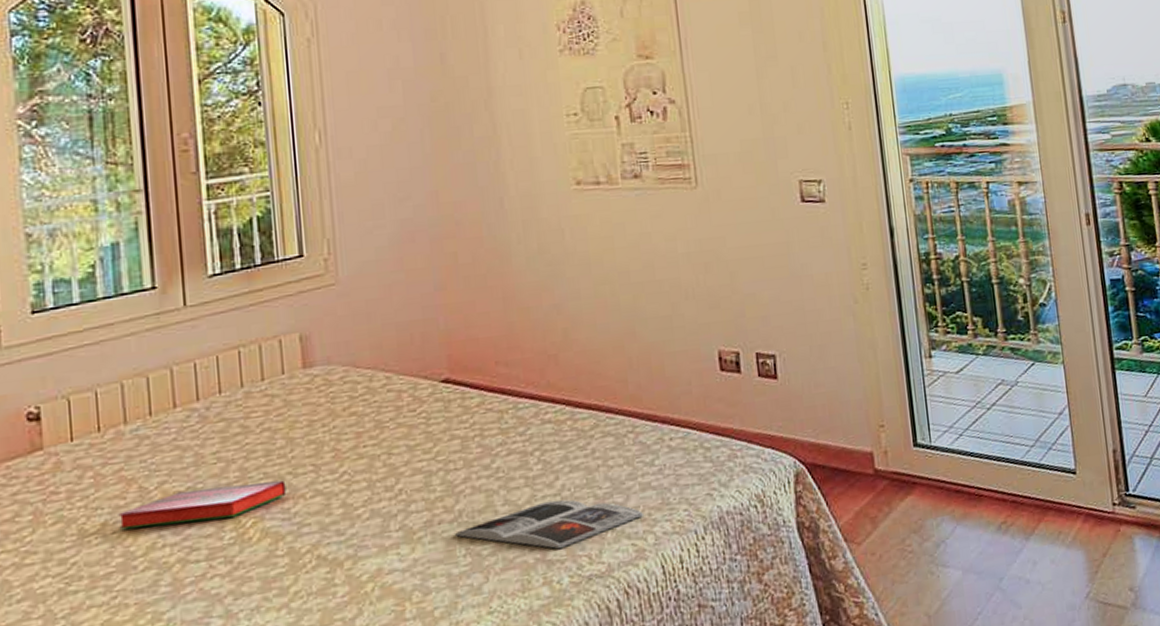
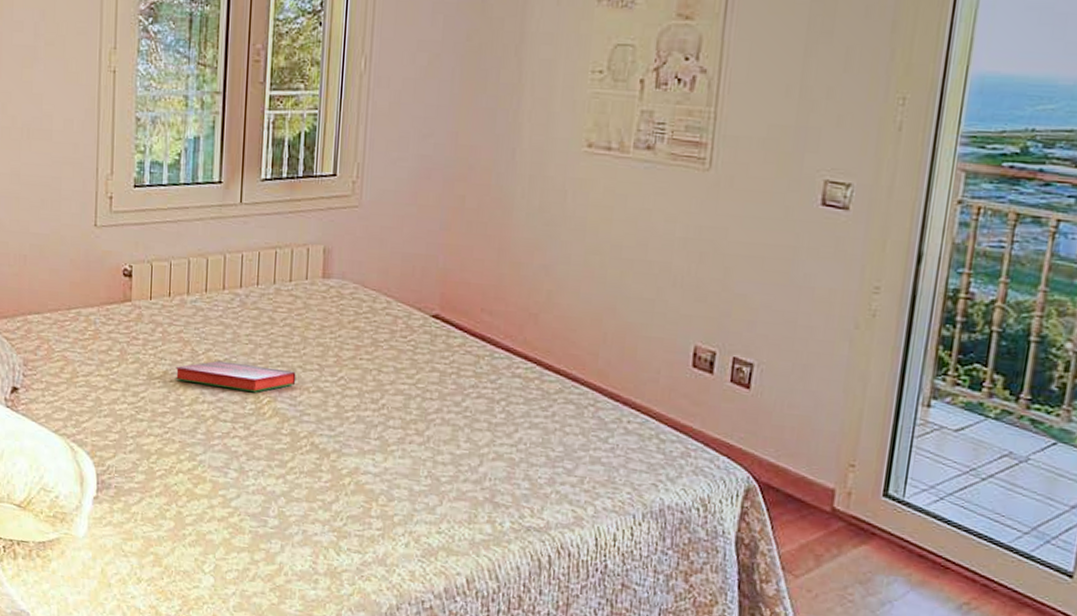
magazine: present [455,499,645,550] -> none [421,448,589,496]

